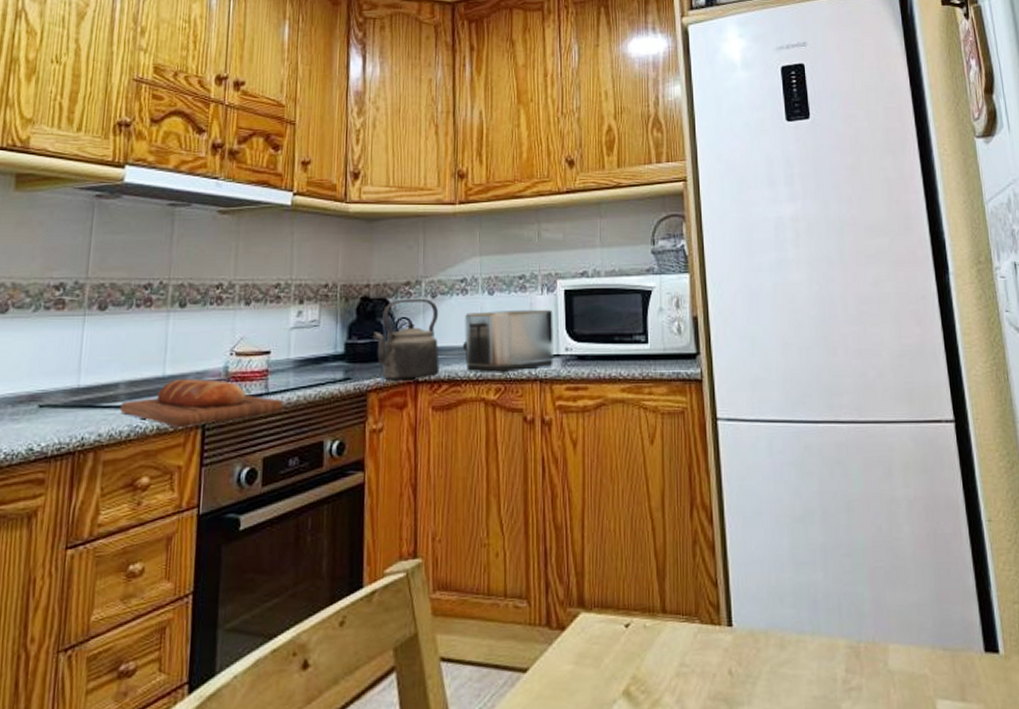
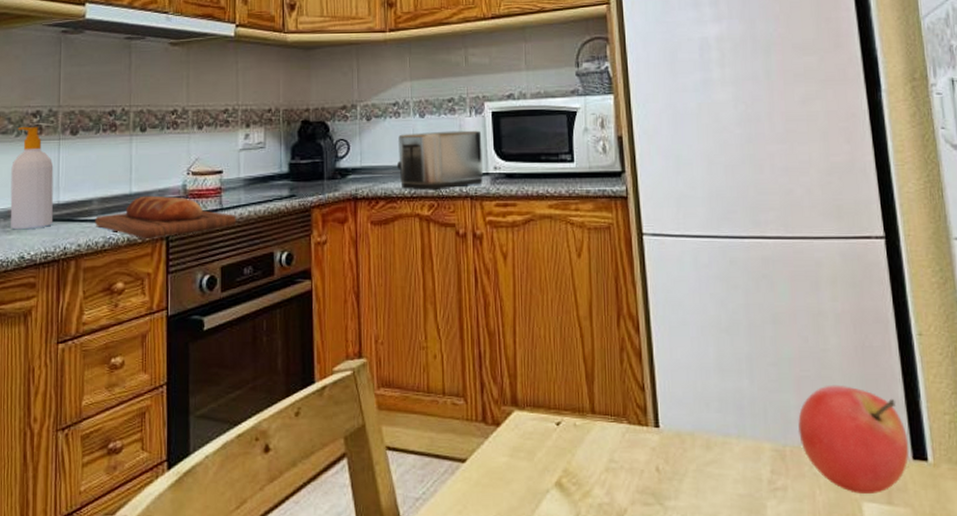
soap bottle: none [19,300,76,418] -> present [10,126,54,230]
kettle: present [373,299,439,379] -> none [314,122,376,196]
fruit: none [872,575,981,691] -> present [797,384,909,494]

